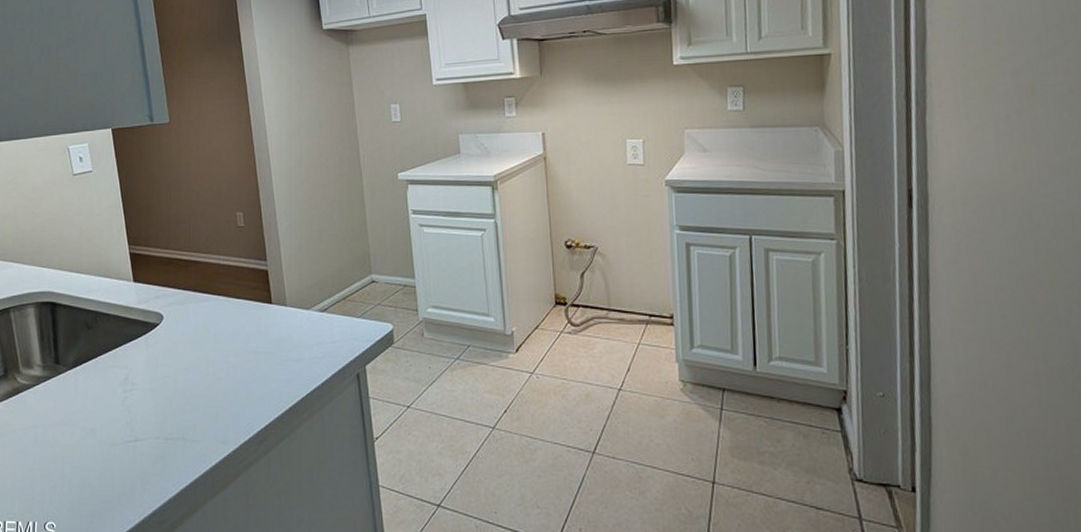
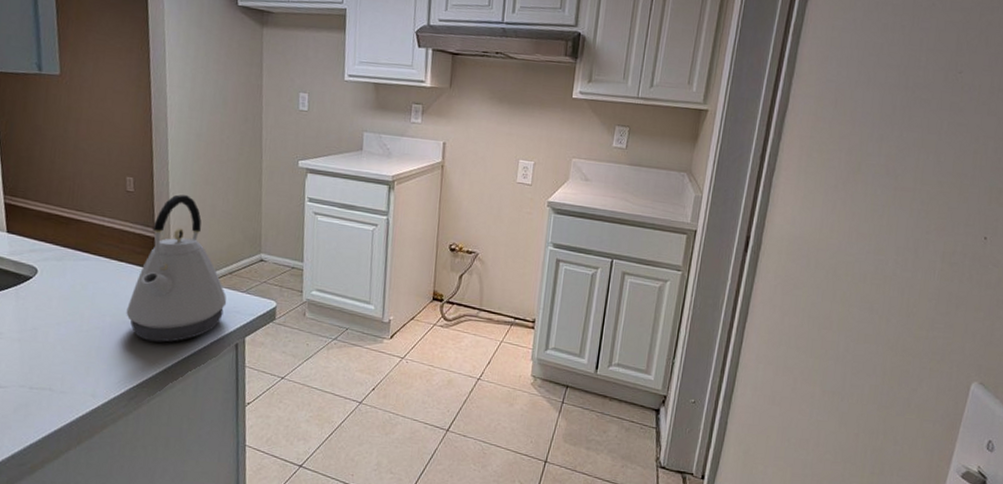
kettle: none [248,223,344,379] -> present [126,194,227,342]

